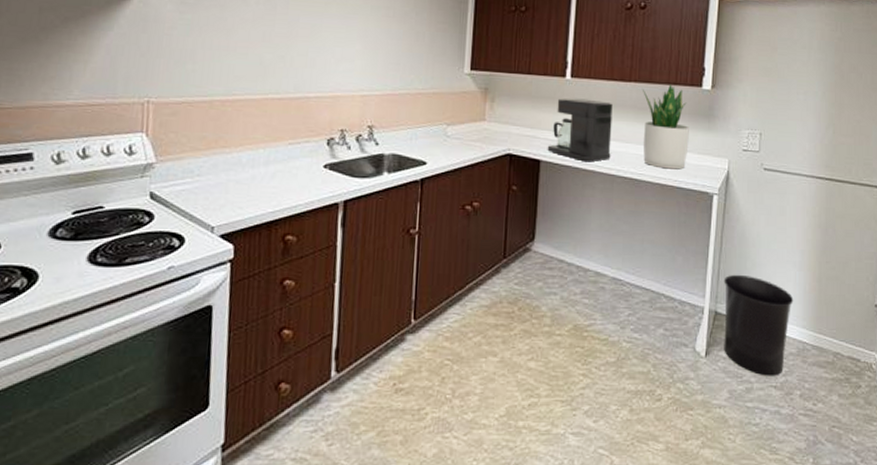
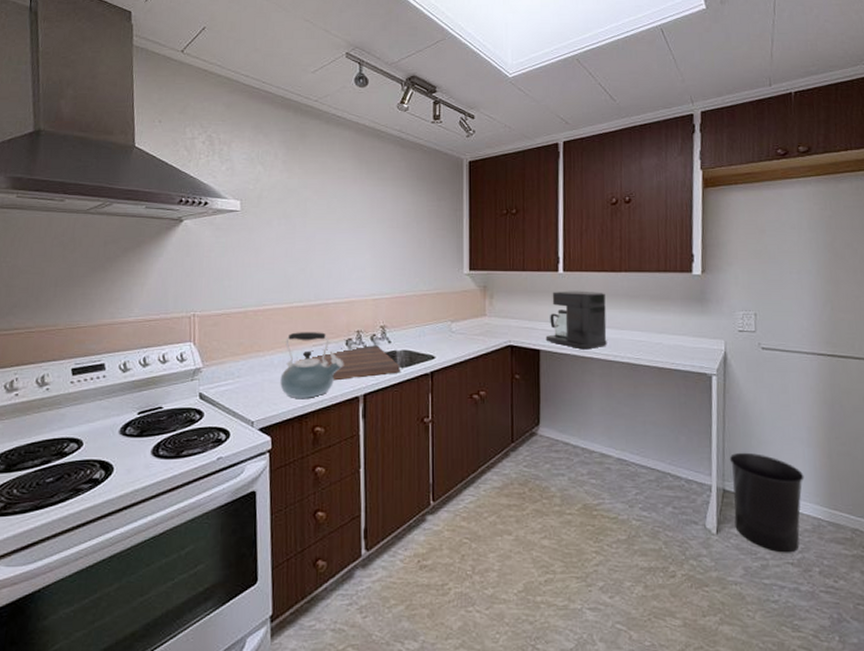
kettle: none [248,127,324,203] -> present [280,332,344,398]
cutting board: none [269,146,387,184] -> present [297,345,400,381]
planter: present [642,84,689,170] -> none [632,272,683,353]

